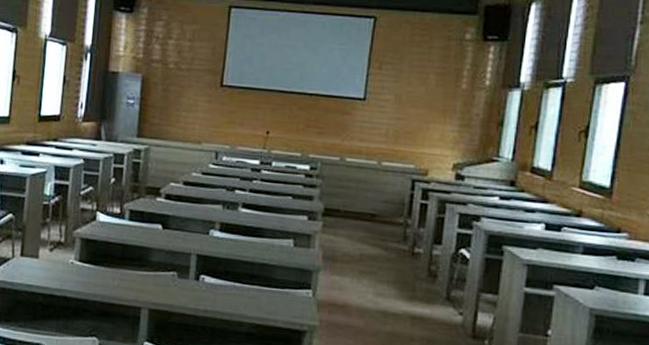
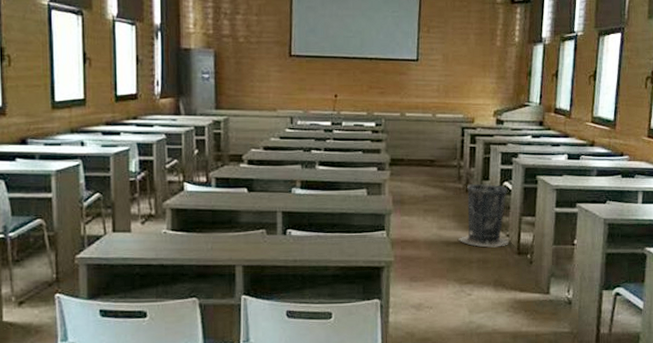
trash can: none [399,247,465,327] -> present [459,184,509,248]

